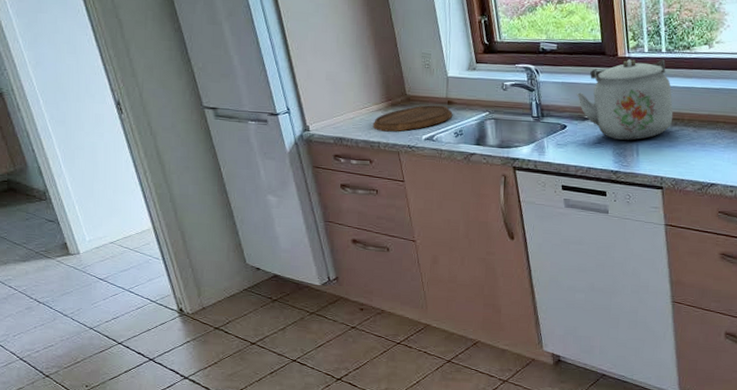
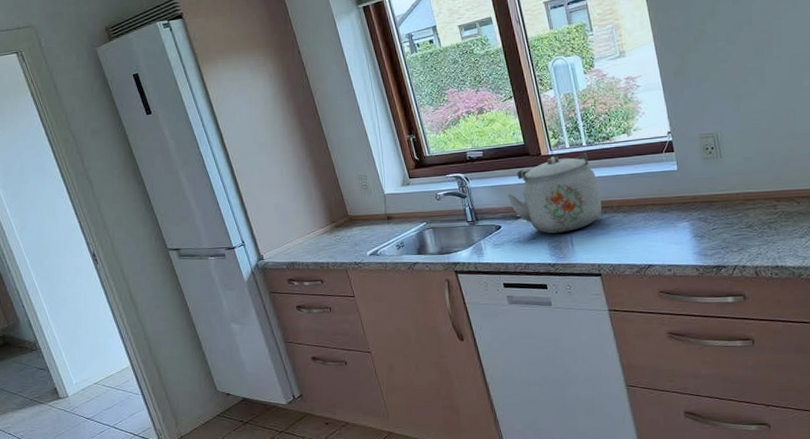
cutting board: present [372,105,453,132] -> none [320,222,393,252]

